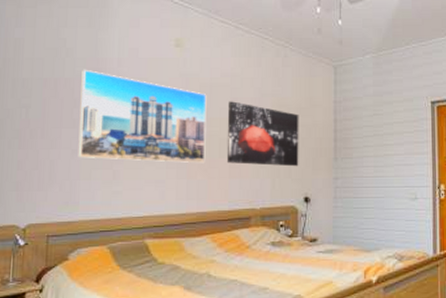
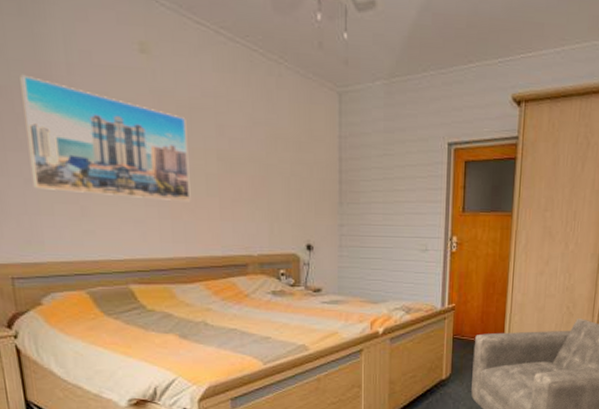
wall art: present [226,101,299,167] -> none [212,128,300,211]

